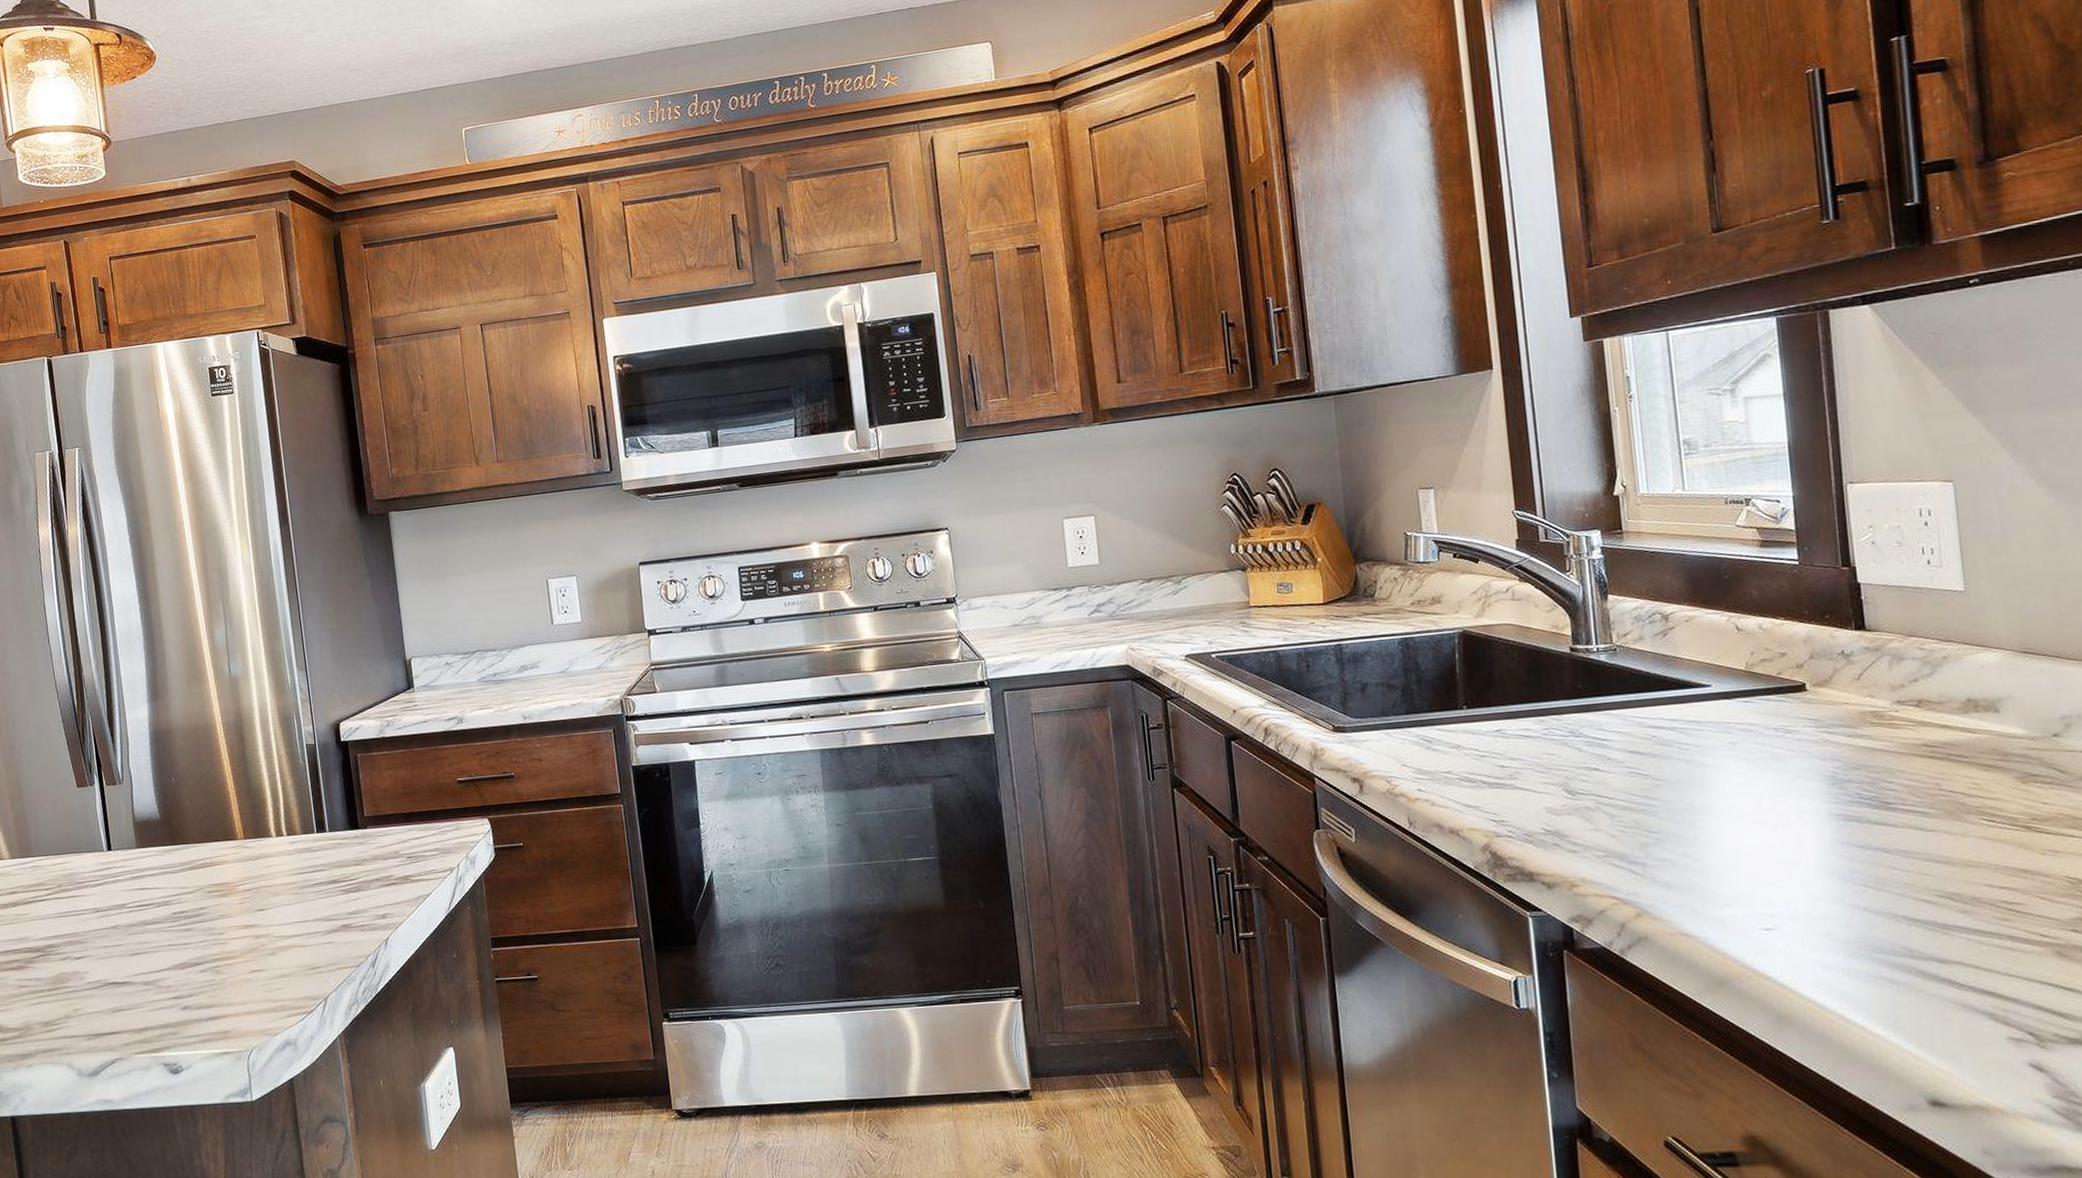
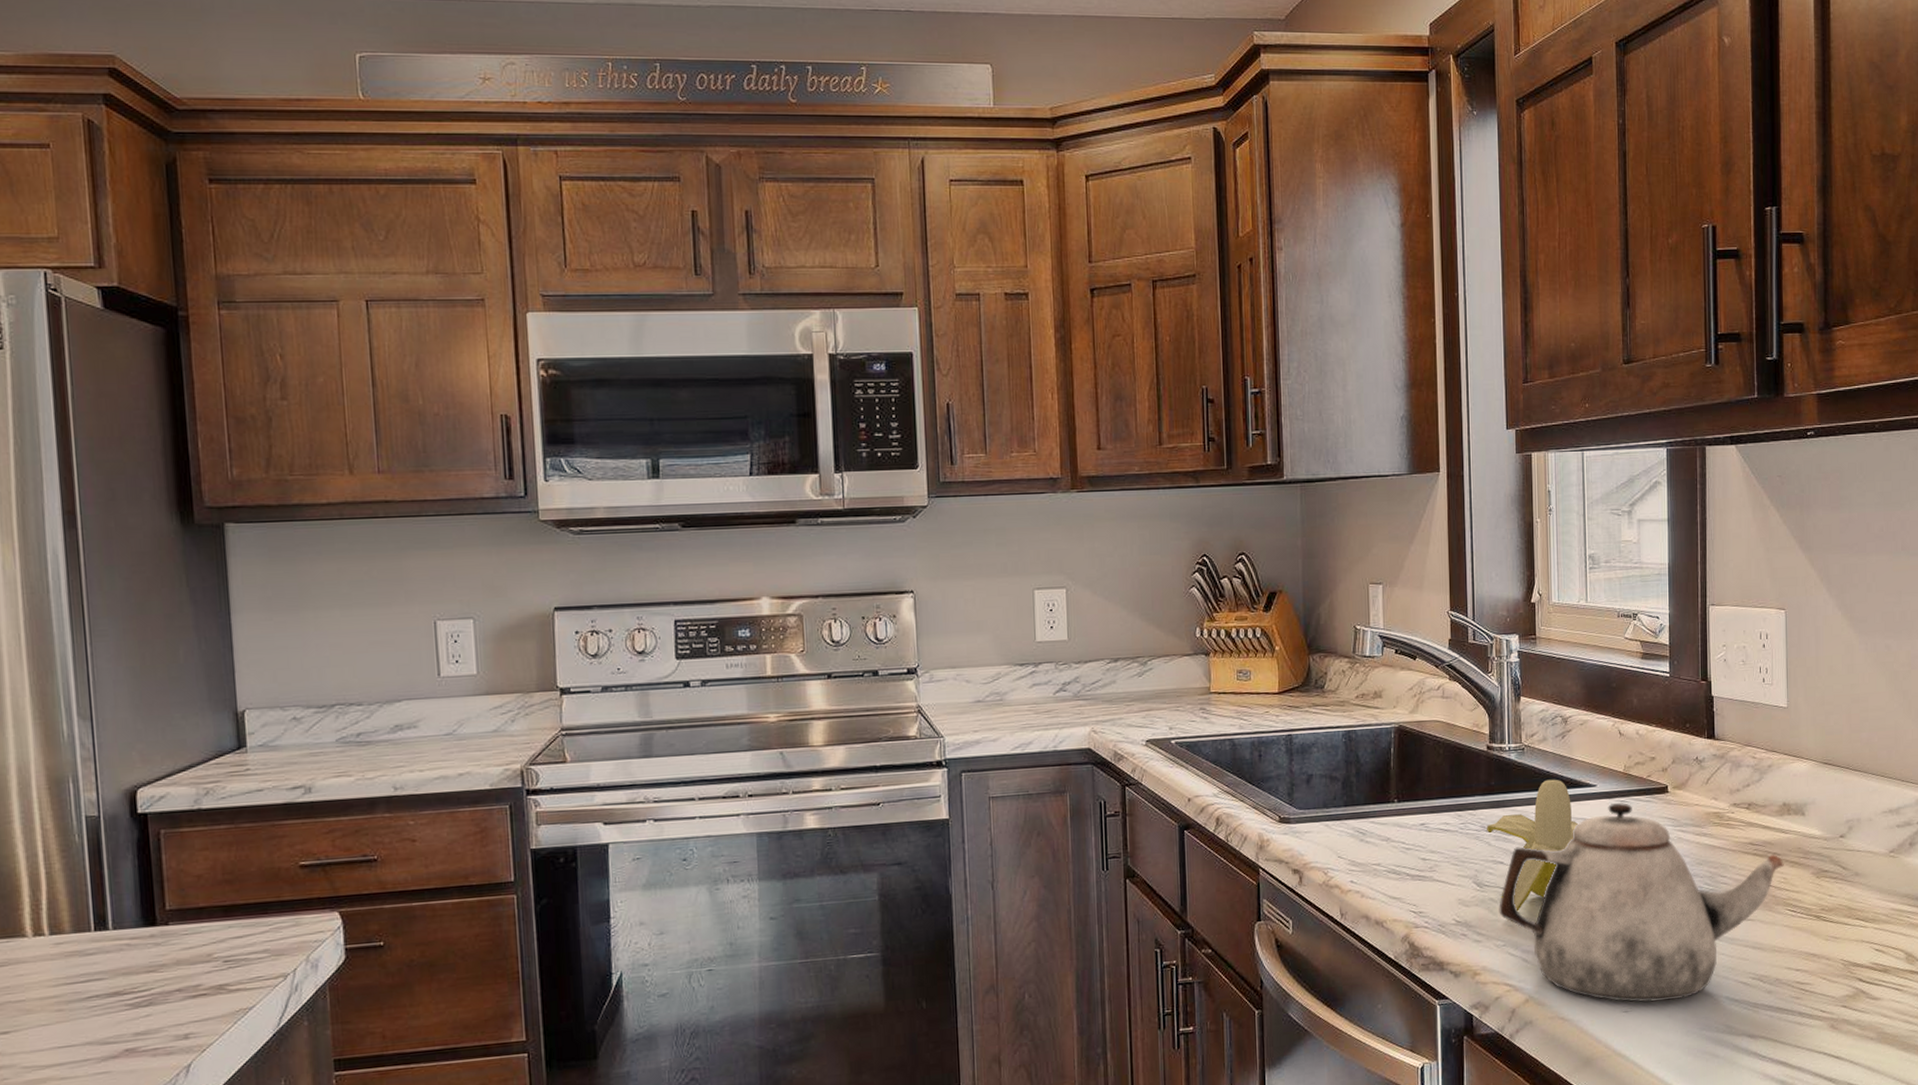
banana: none [1576,680,1691,821] -> present [1487,779,1579,912]
teapot: none [1596,702,1974,920] -> present [1499,802,1784,1003]

